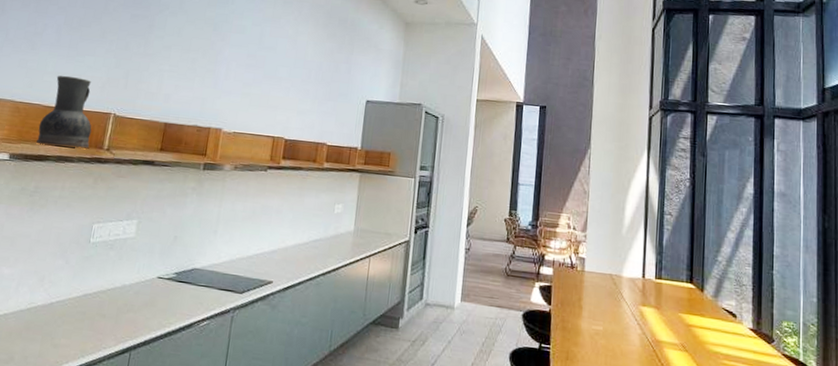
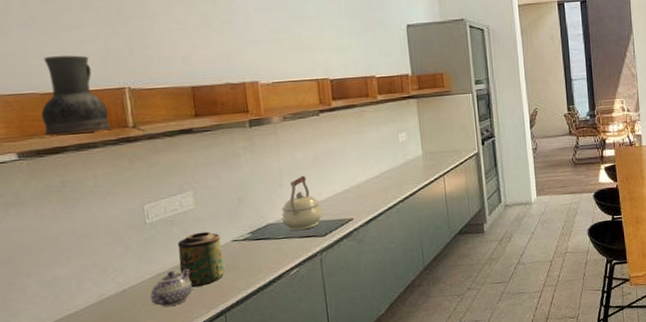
teapot: none [71,293,113,330] -> present [150,268,193,307]
canister: none [104,261,149,317] -> present [178,231,225,288]
kettle: none [206,227,246,283] -> present [281,176,323,232]

